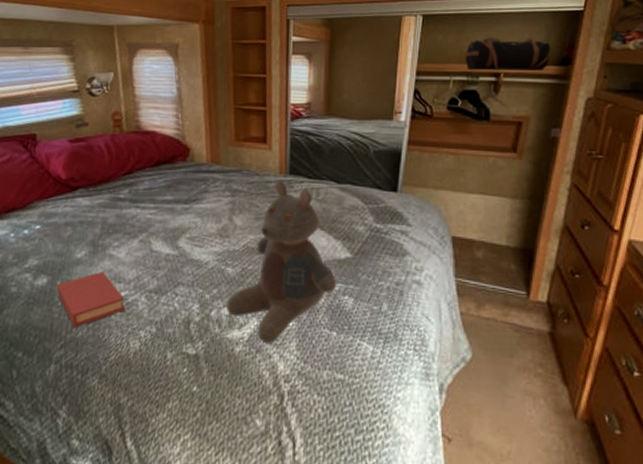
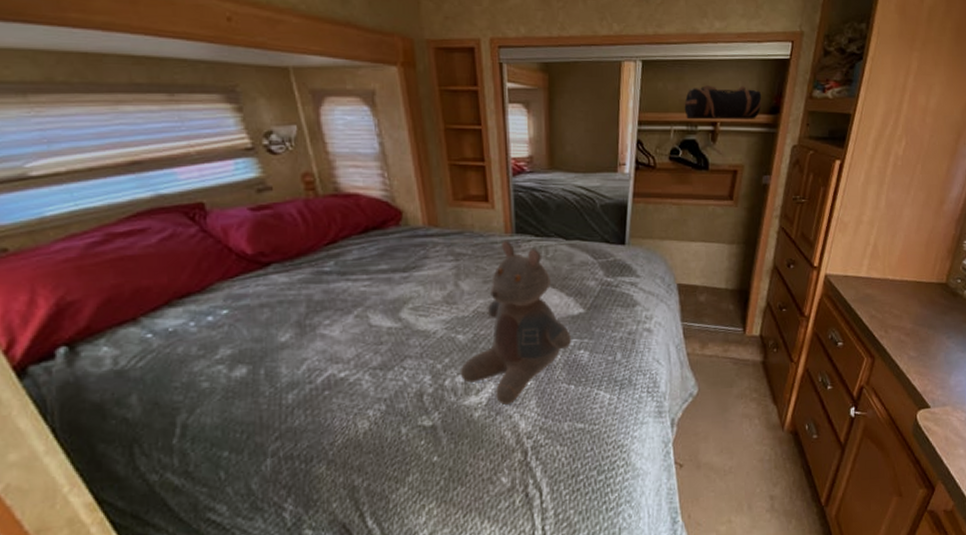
book: present [56,272,126,328] -> none [259,354,348,417]

